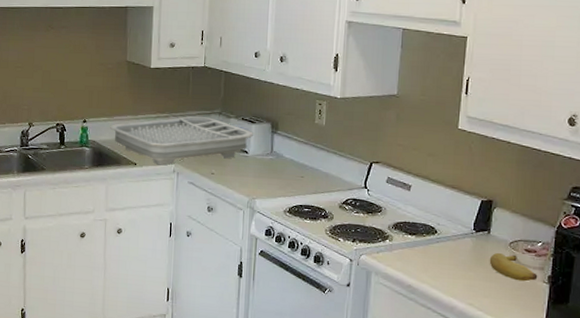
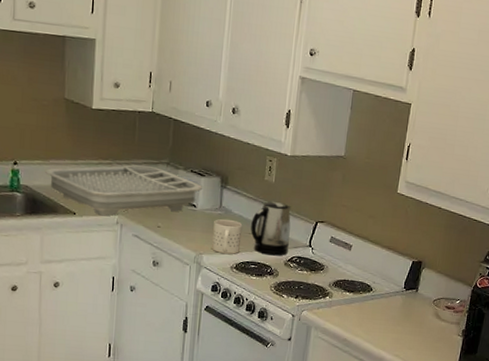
mug: none [264,163,295,198] -> present [212,219,243,254]
kettle: none [303,143,344,199] -> present [250,201,291,256]
banana: present [489,253,538,282] -> none [415,309,454,335]

